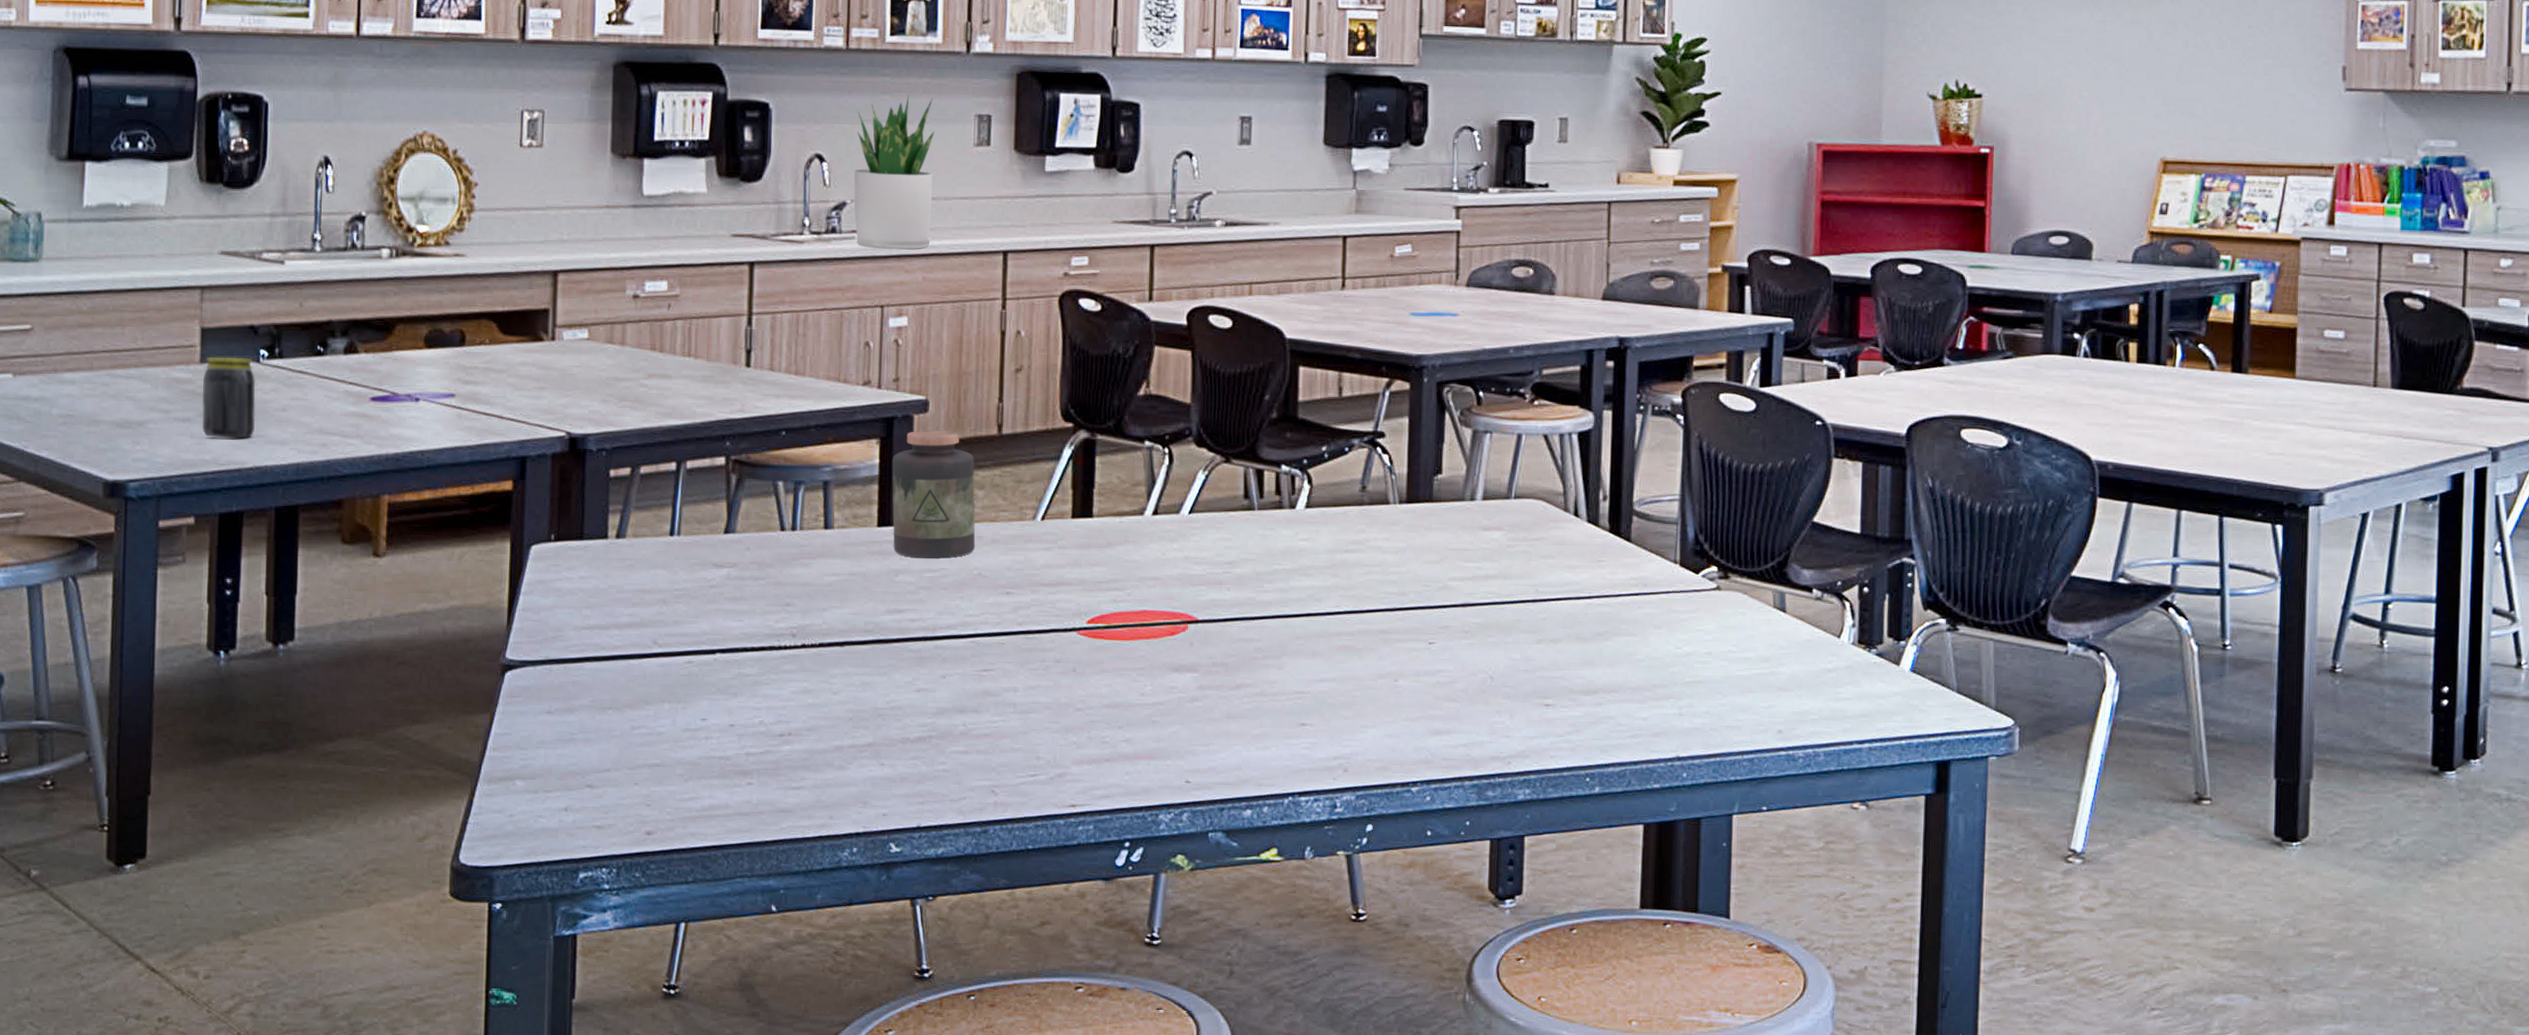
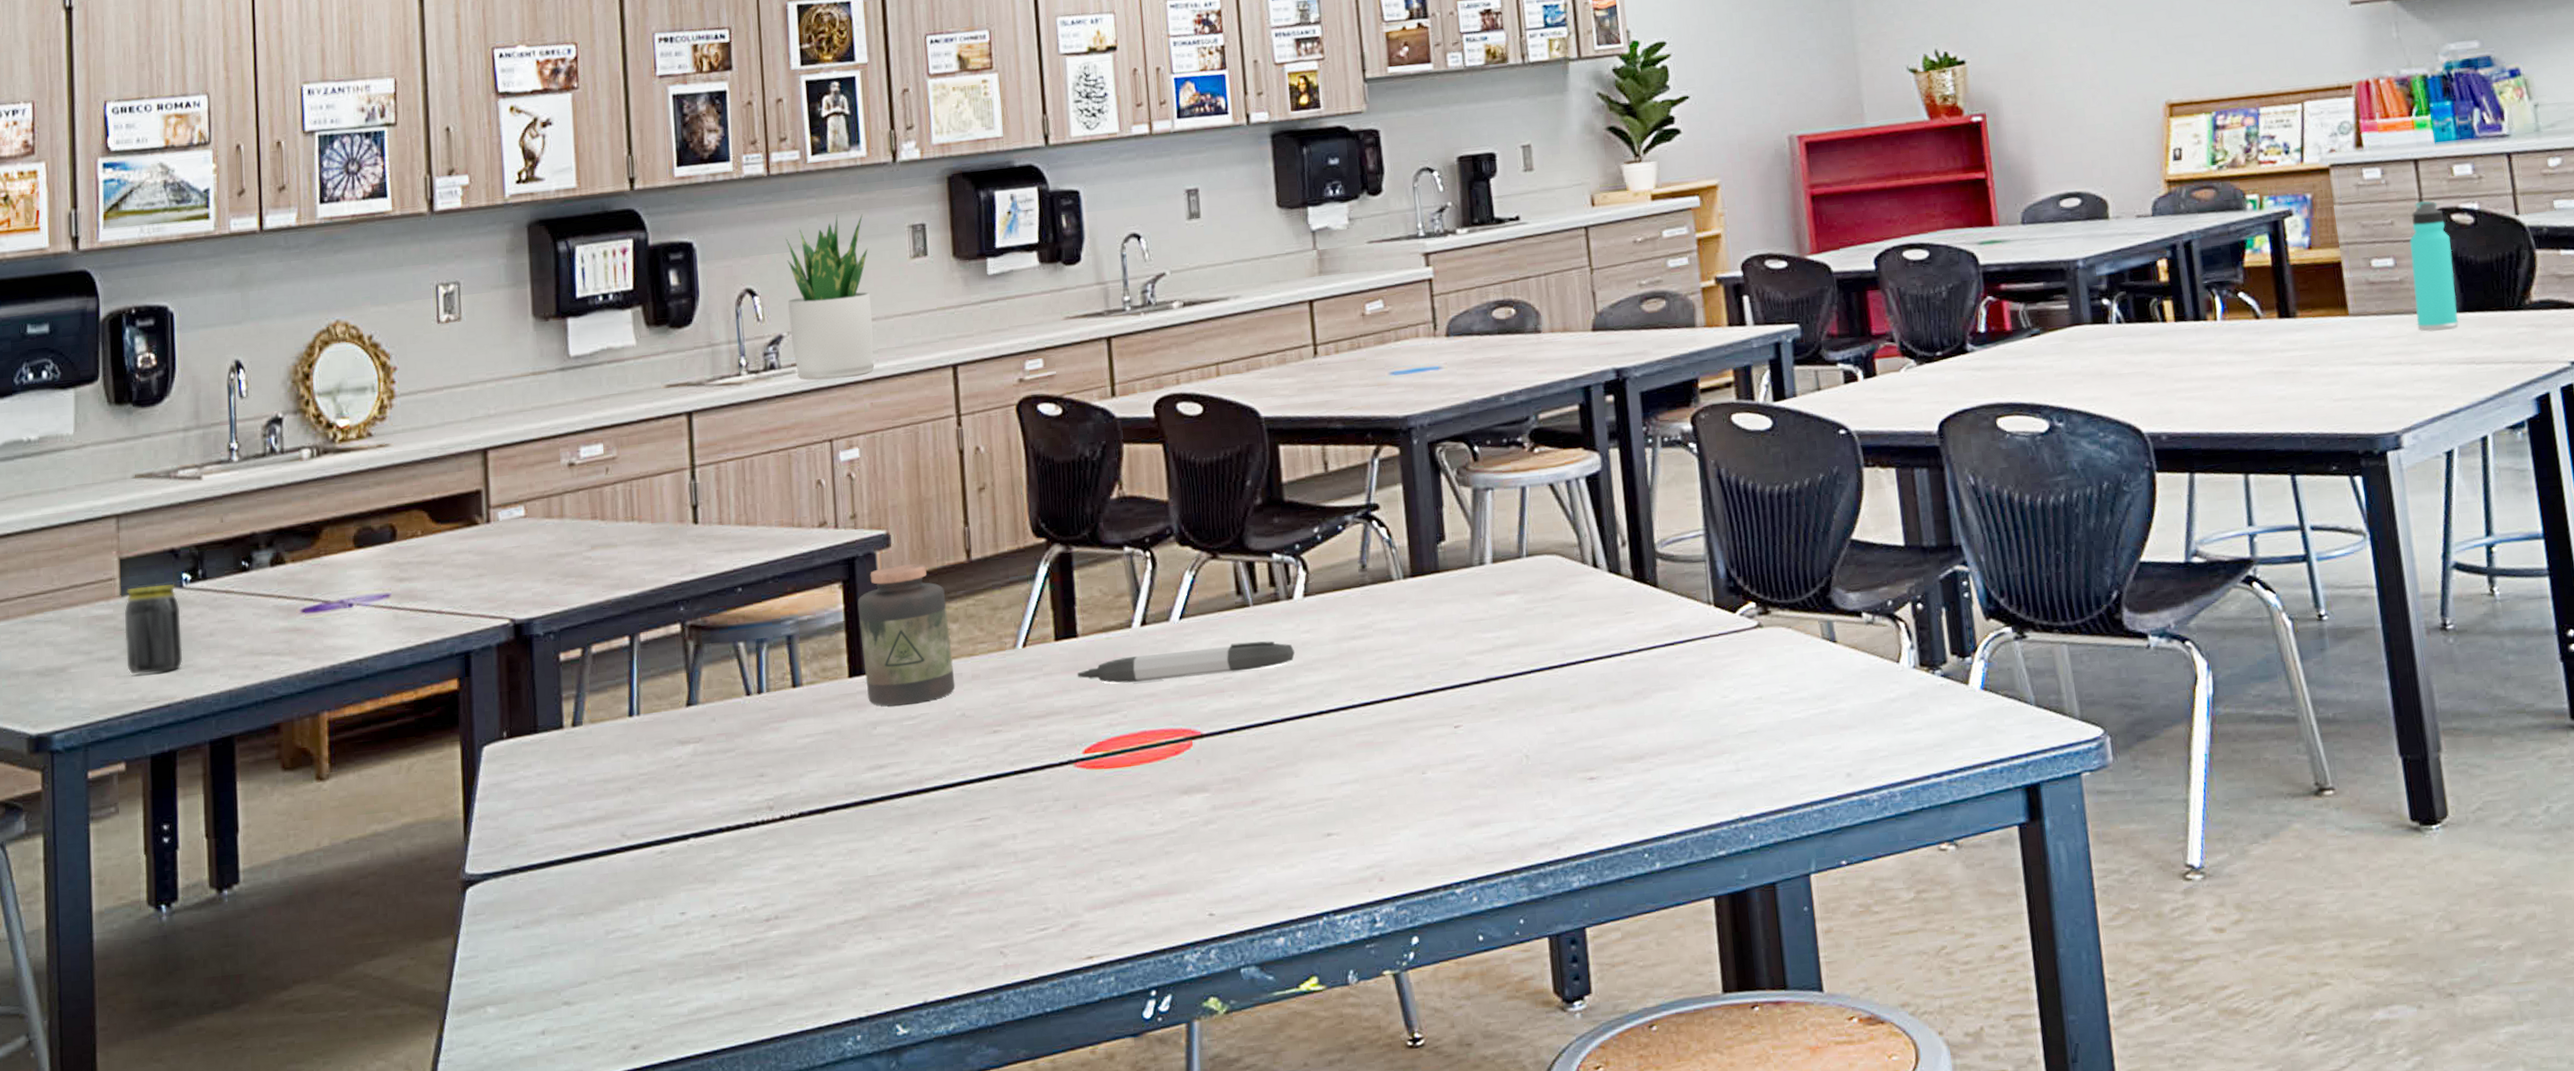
marker: none [1088,541,1291,568] -> present [1077,640,1295,683]
thermos bottle: none [2356,282,2400,403] -> present [2409,200,2459,332]

